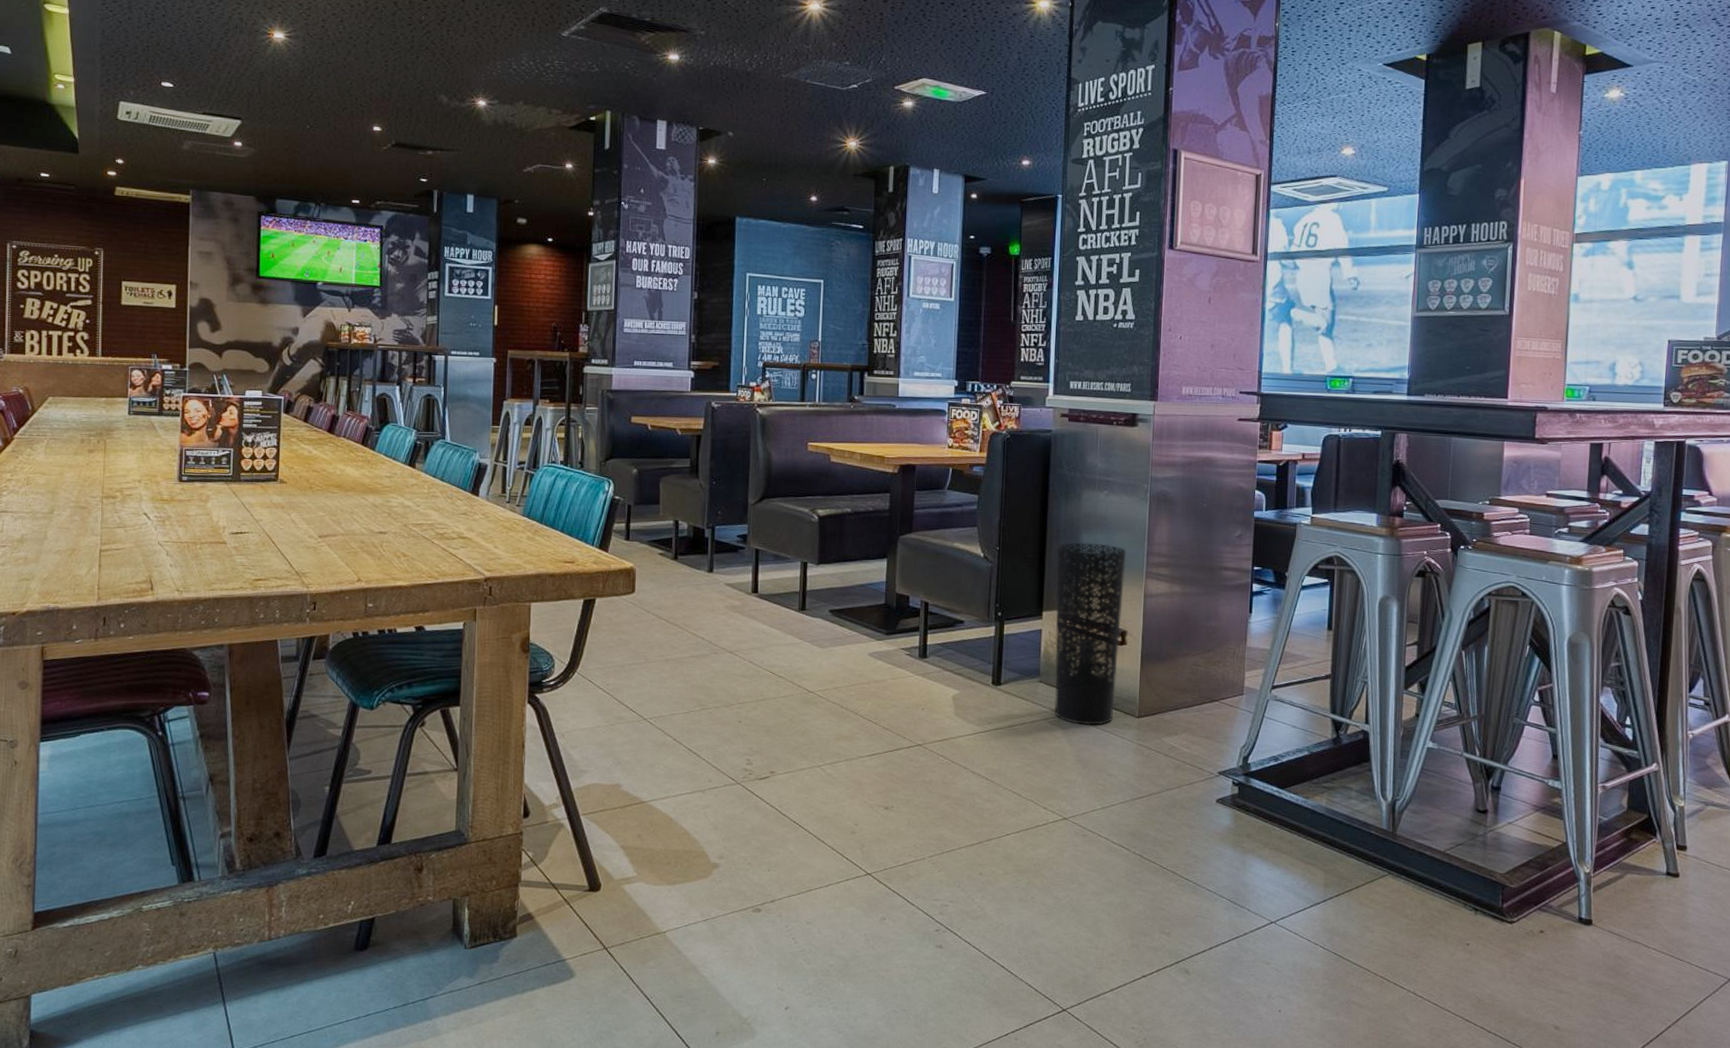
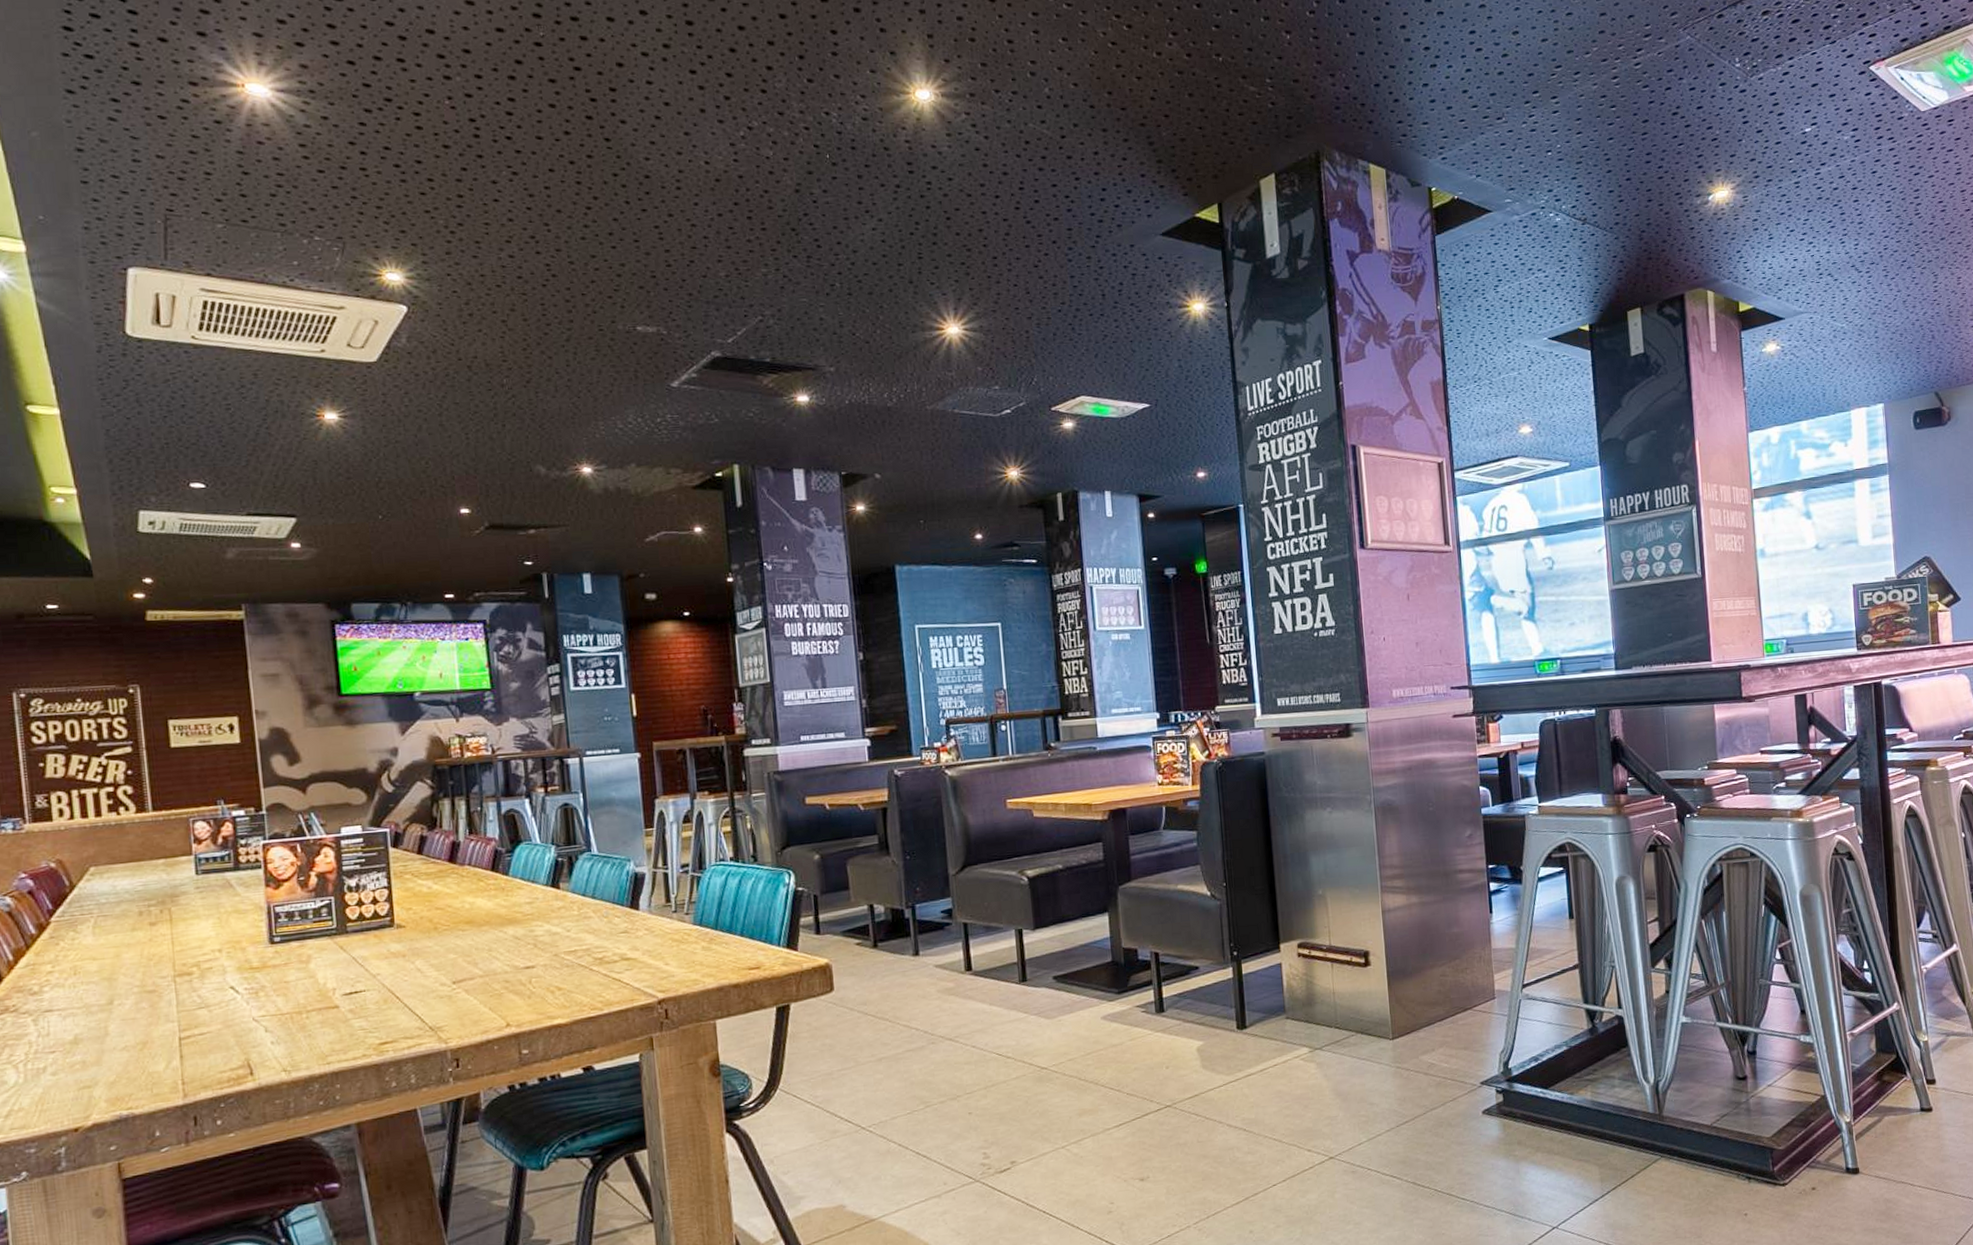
umbrella stand: present [1054,542,1127,725] -> none [1286,864,1368,1057]

